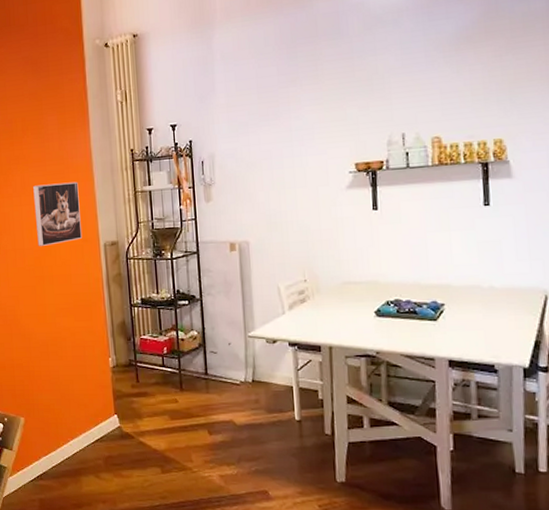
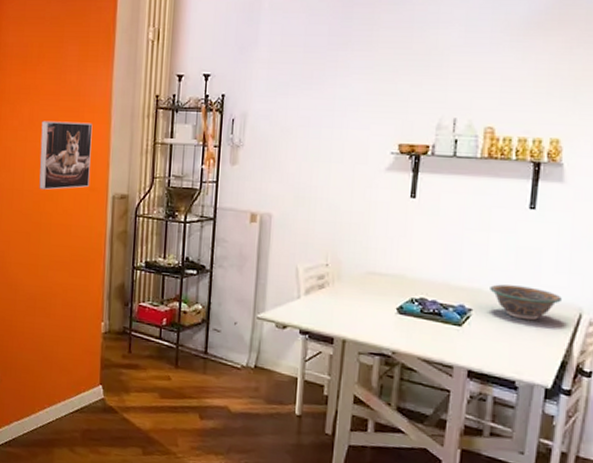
bowl: none [458,277,526,308] -> present [490,284,562,321]

